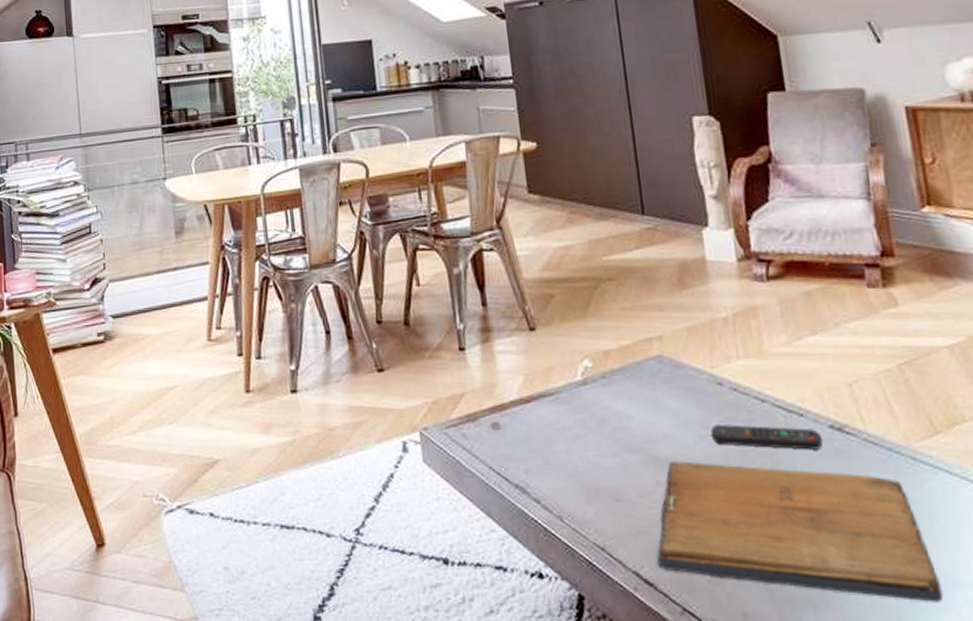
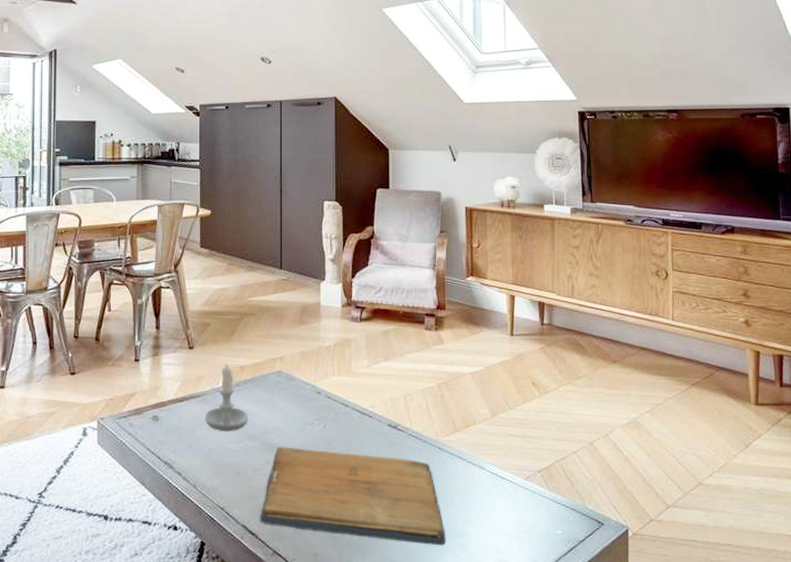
candle: none [562,348,624,443] -> present [205,363,248,432]
remote control: present [710,424,823,450] -> none [308,422,382,441]

